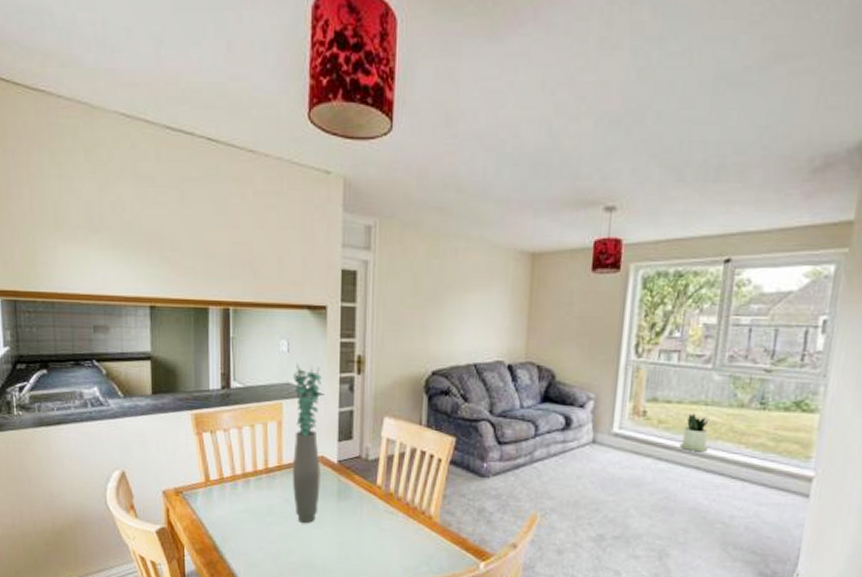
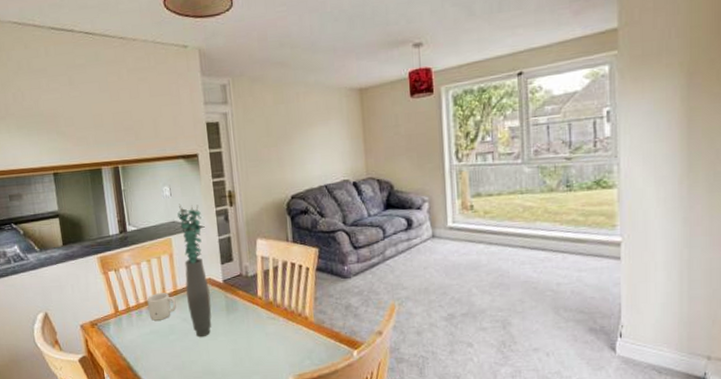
mug: none [245,464,279,498] -> present [147,292,177,321]
planter: present [679,413,709,452] -> none [505,202,530,234]

